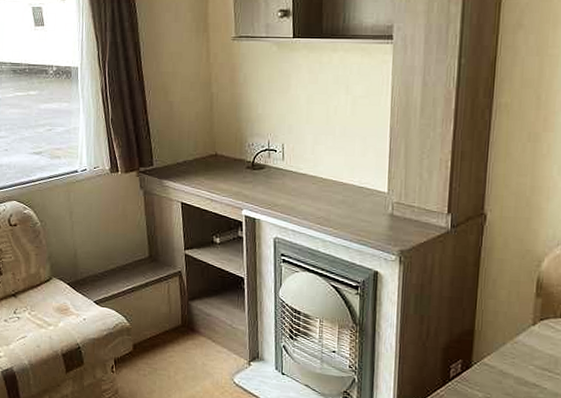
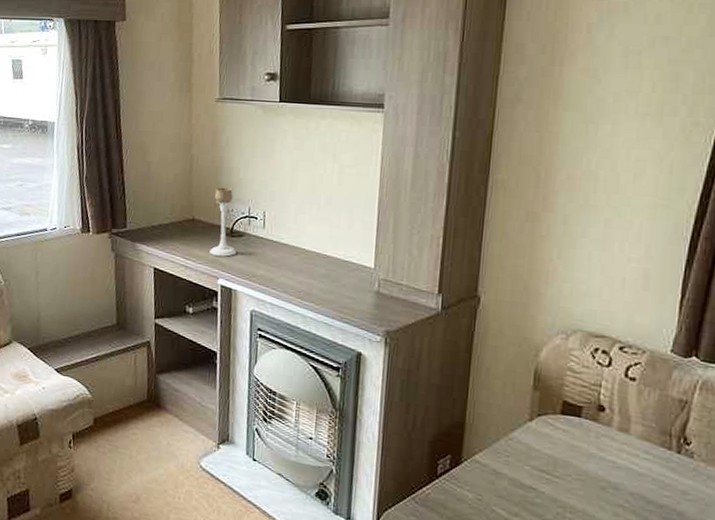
candle holder: none [233,123,259,189] -> present [209,187,237,257]

